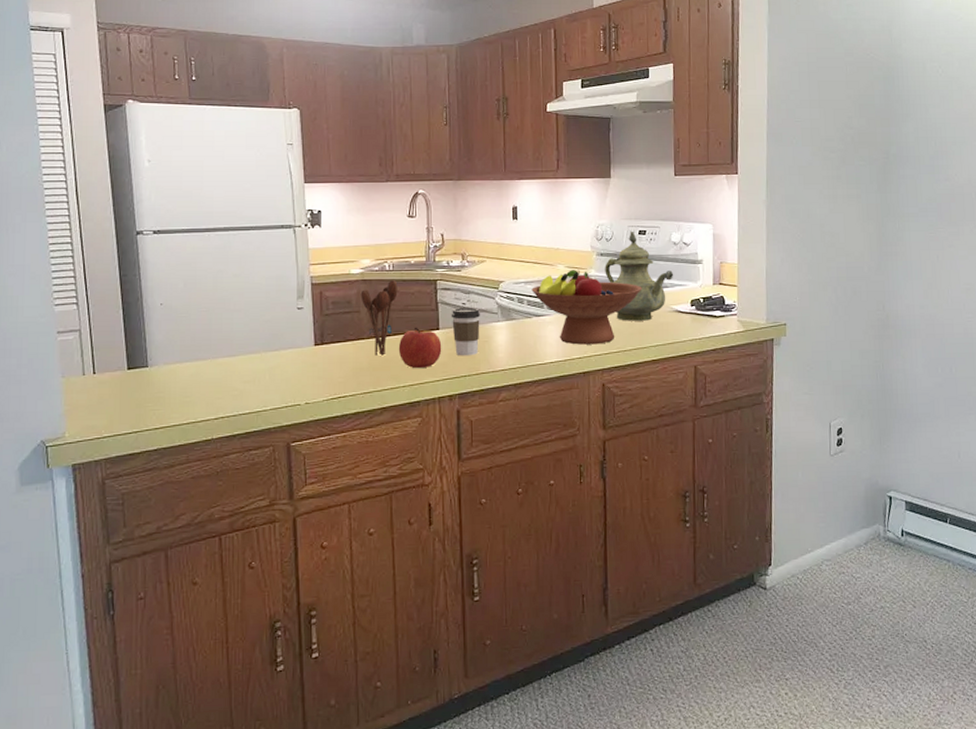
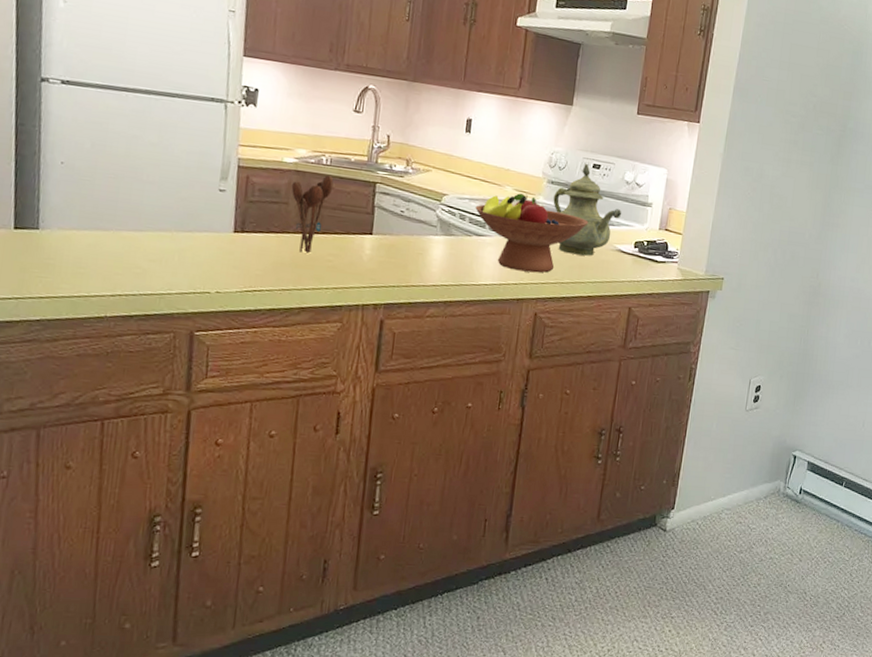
apple: present [398,327,442,368] -> none [325,228,373,272]
coffee cup: present [451,308,480,356] -> none [386,215,418,267]

